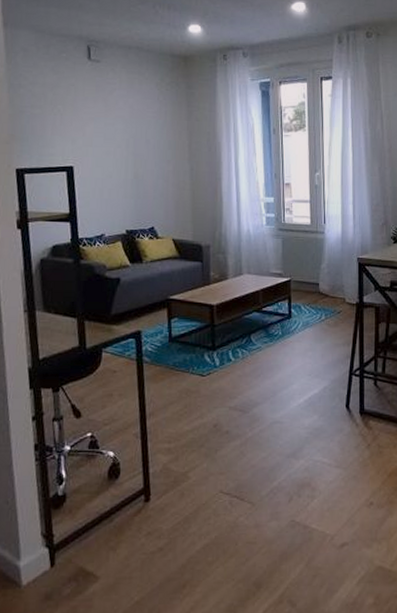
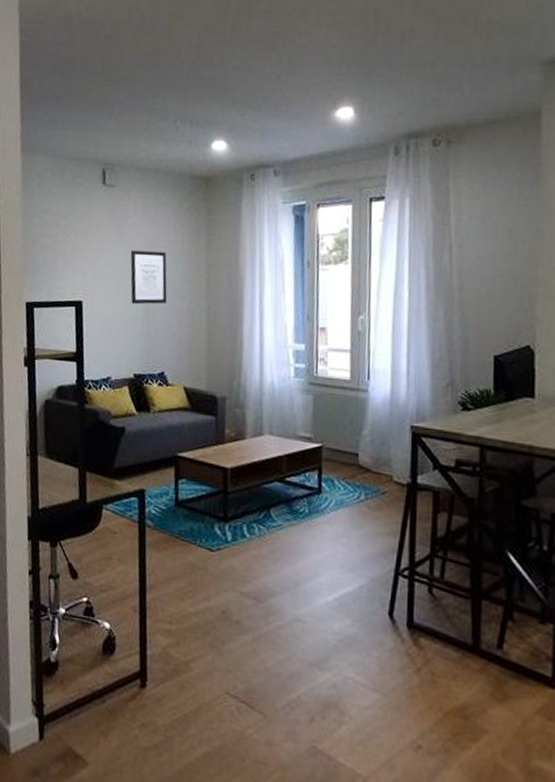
wall art: none [117,119,154,169] -> present [130,250,167,305]

